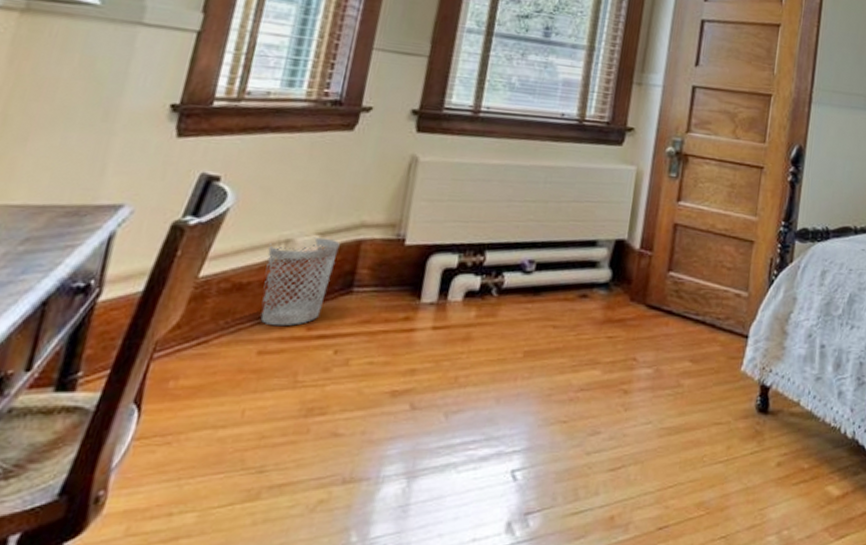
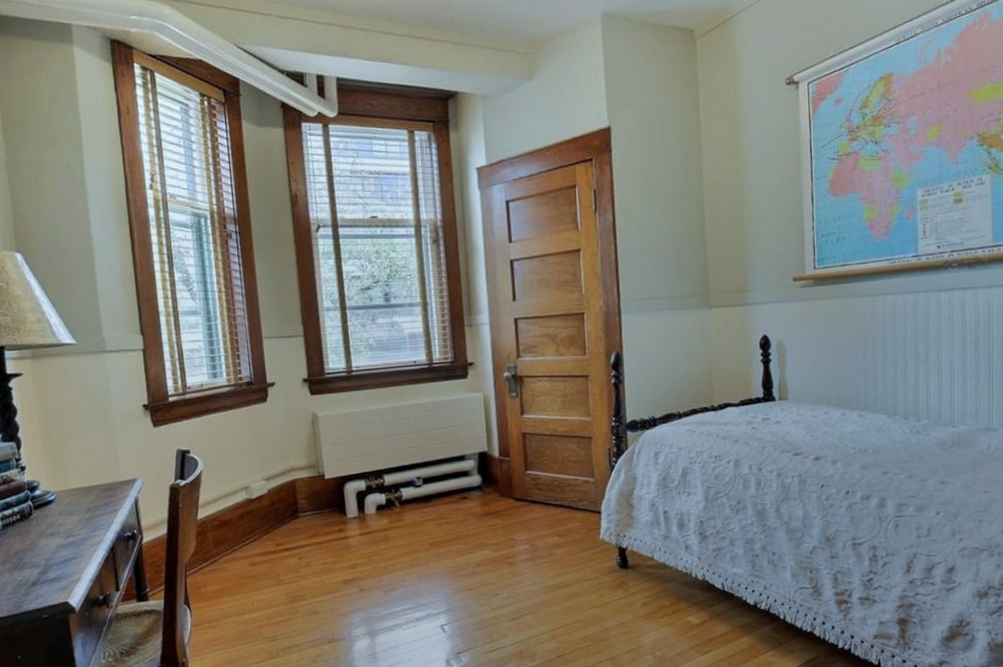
wastebasket: present [260,237,340,326] -> none [235,482,282,546]

